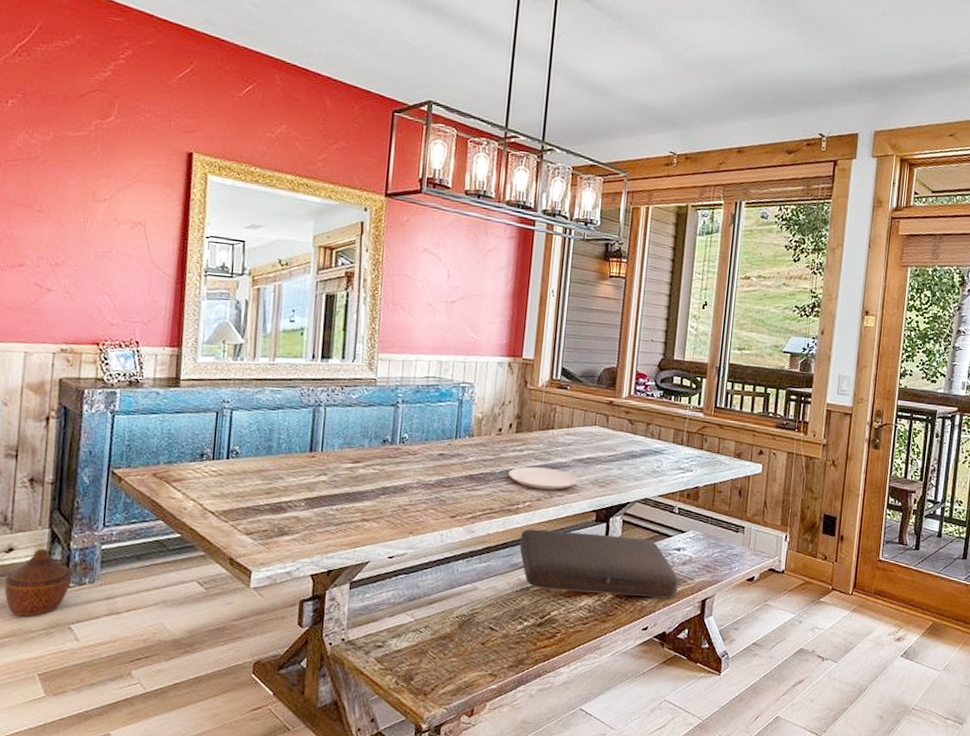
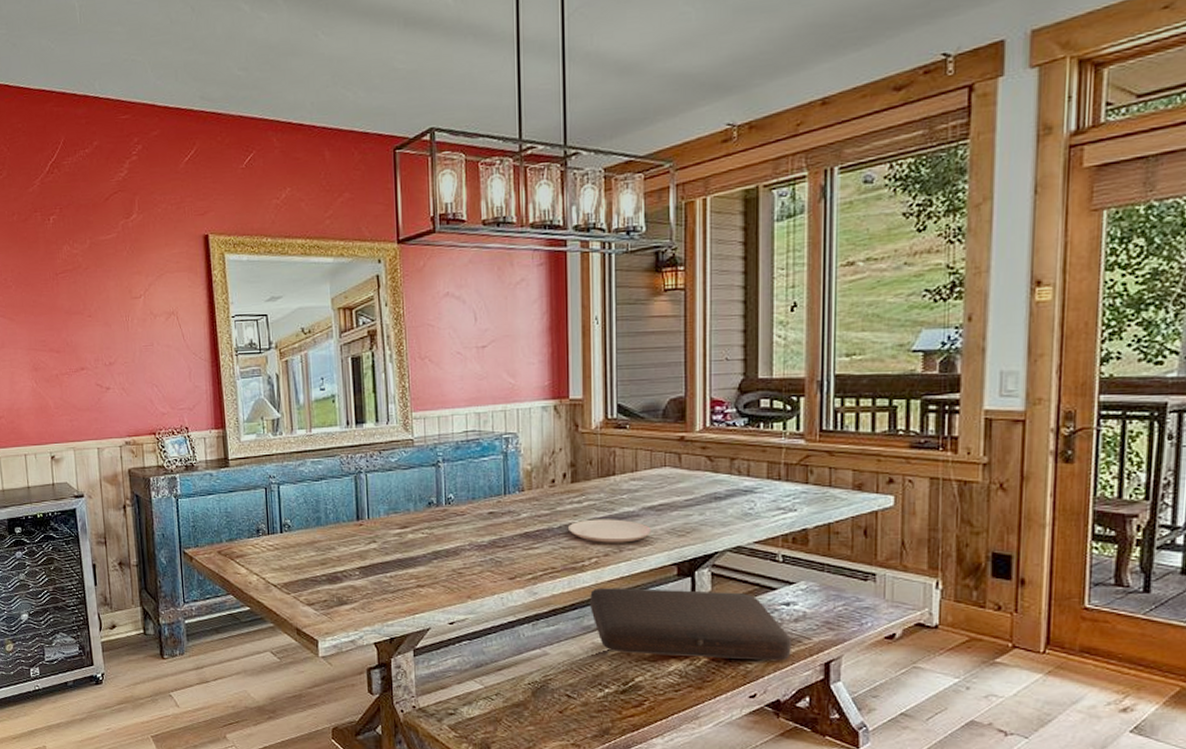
woven basket: present [4,548,73,617] -> none [113,624,165,686]

